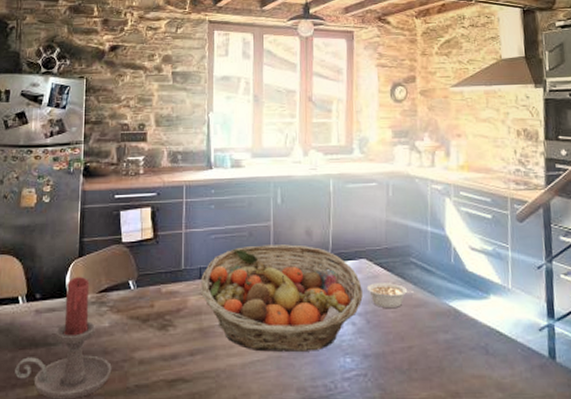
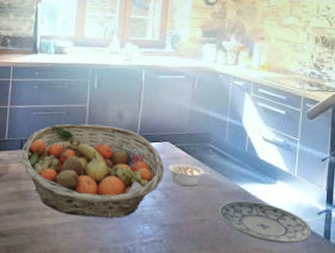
plate: none [427,320,535,368] -> present [219,200,311,244]

